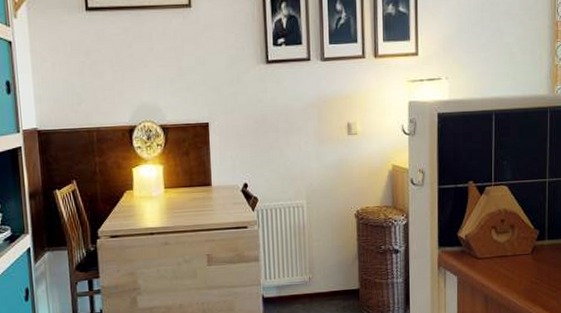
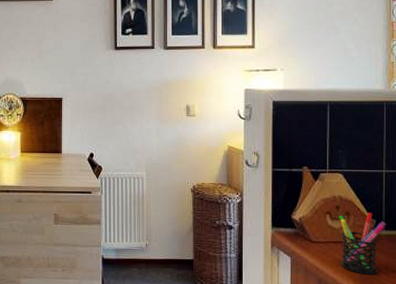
pen holder: none [503,223,549,287] -> present [338,212,386,276]

